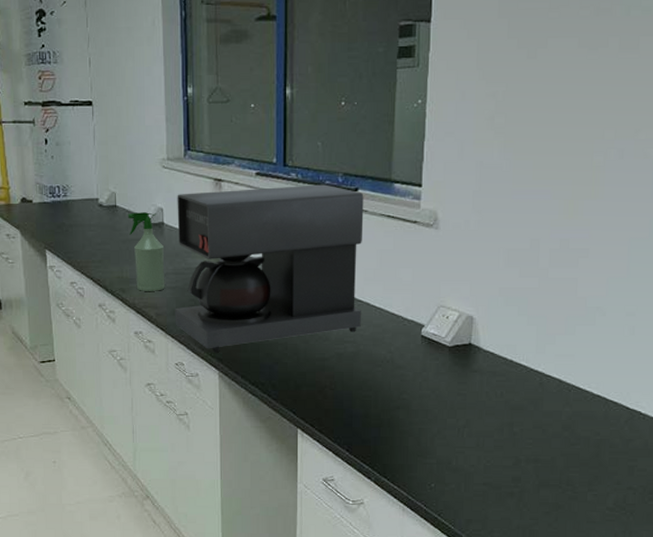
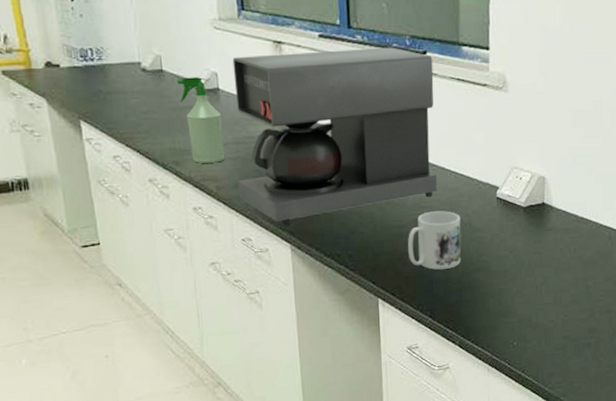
mug: none [329,346,383,404] -> present [408,211,461,270]

